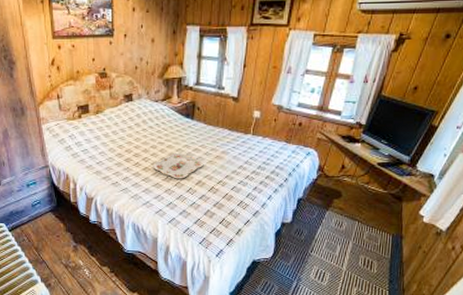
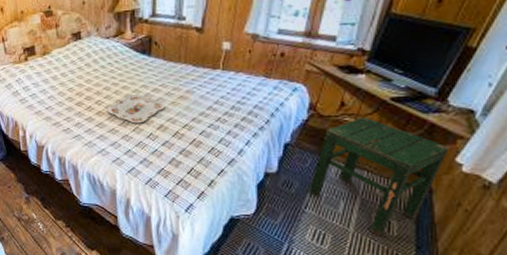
stool: none [314,177,416,274] -> present [308,116,449,237]

